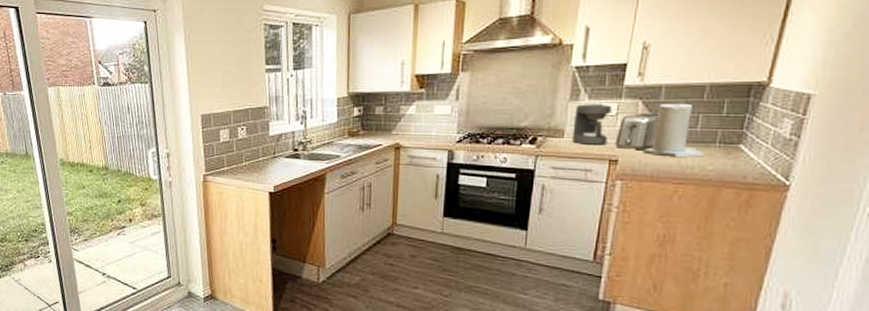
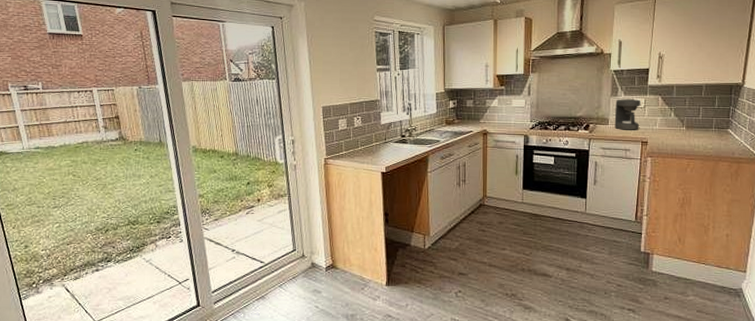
toaster: present [615,113,660,151] -> none [645,106,674,134]
paper towel: present [642,103,704,158] -> none [664,98,705,140]

